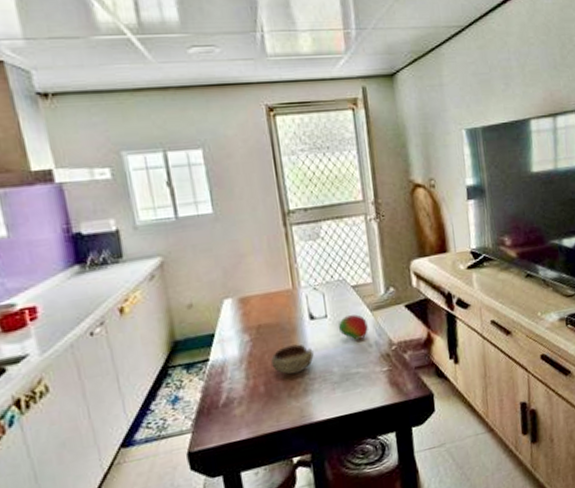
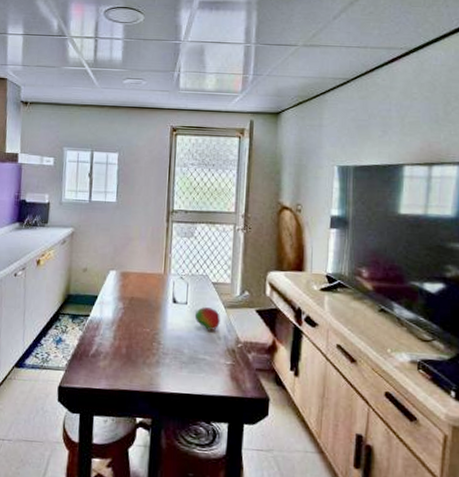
bowl: present [271,344,314,375] -> none [135,320,170,346]

